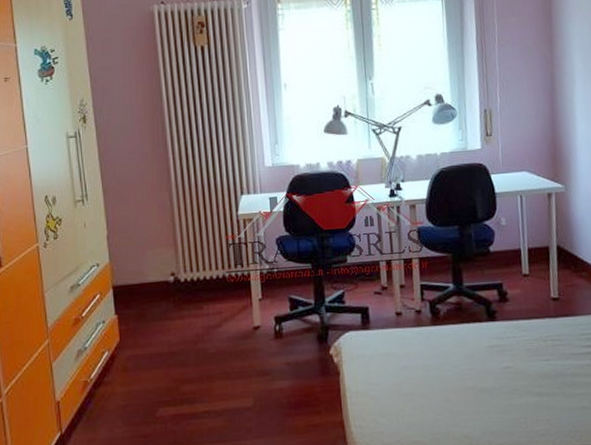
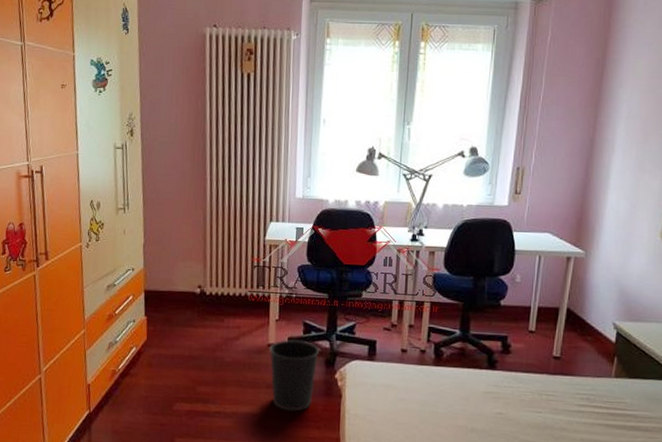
wastebasket: none [256,317,309,399] -> present [269,339,319,411]

